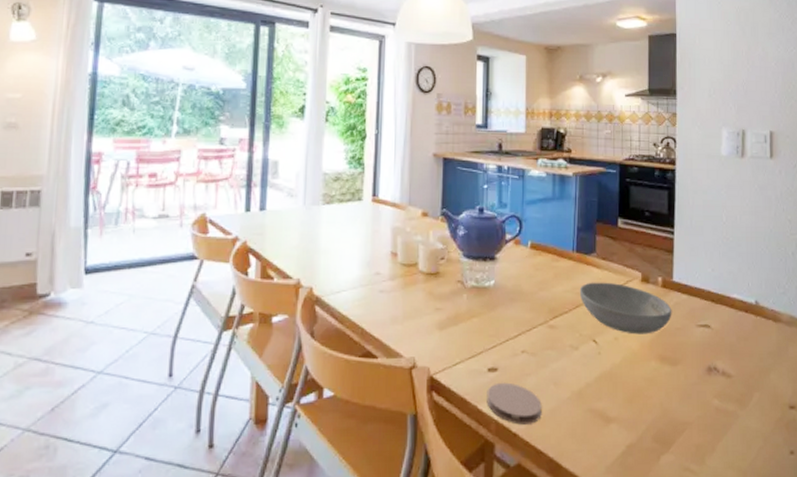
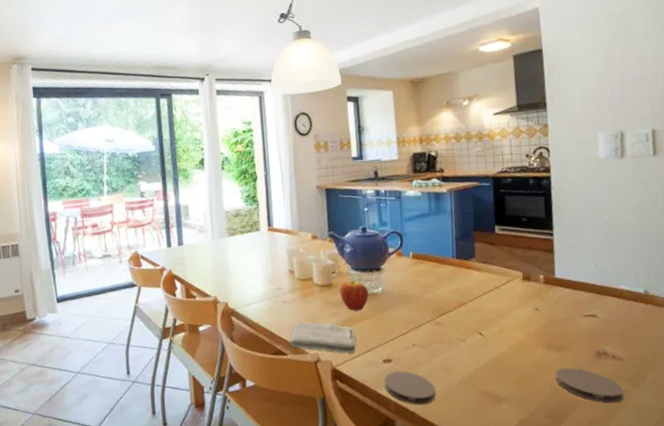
washcloth: none [382,317,461,359] -> present [289,322,357,354]
fruit: none [447,268,479,307] -> present [339,279,369,311]
bowl: present [579,282,672,335] -> none [462,282,557,327]
coaster: none [666,384,731,426] -> present [555,368,625,403]

